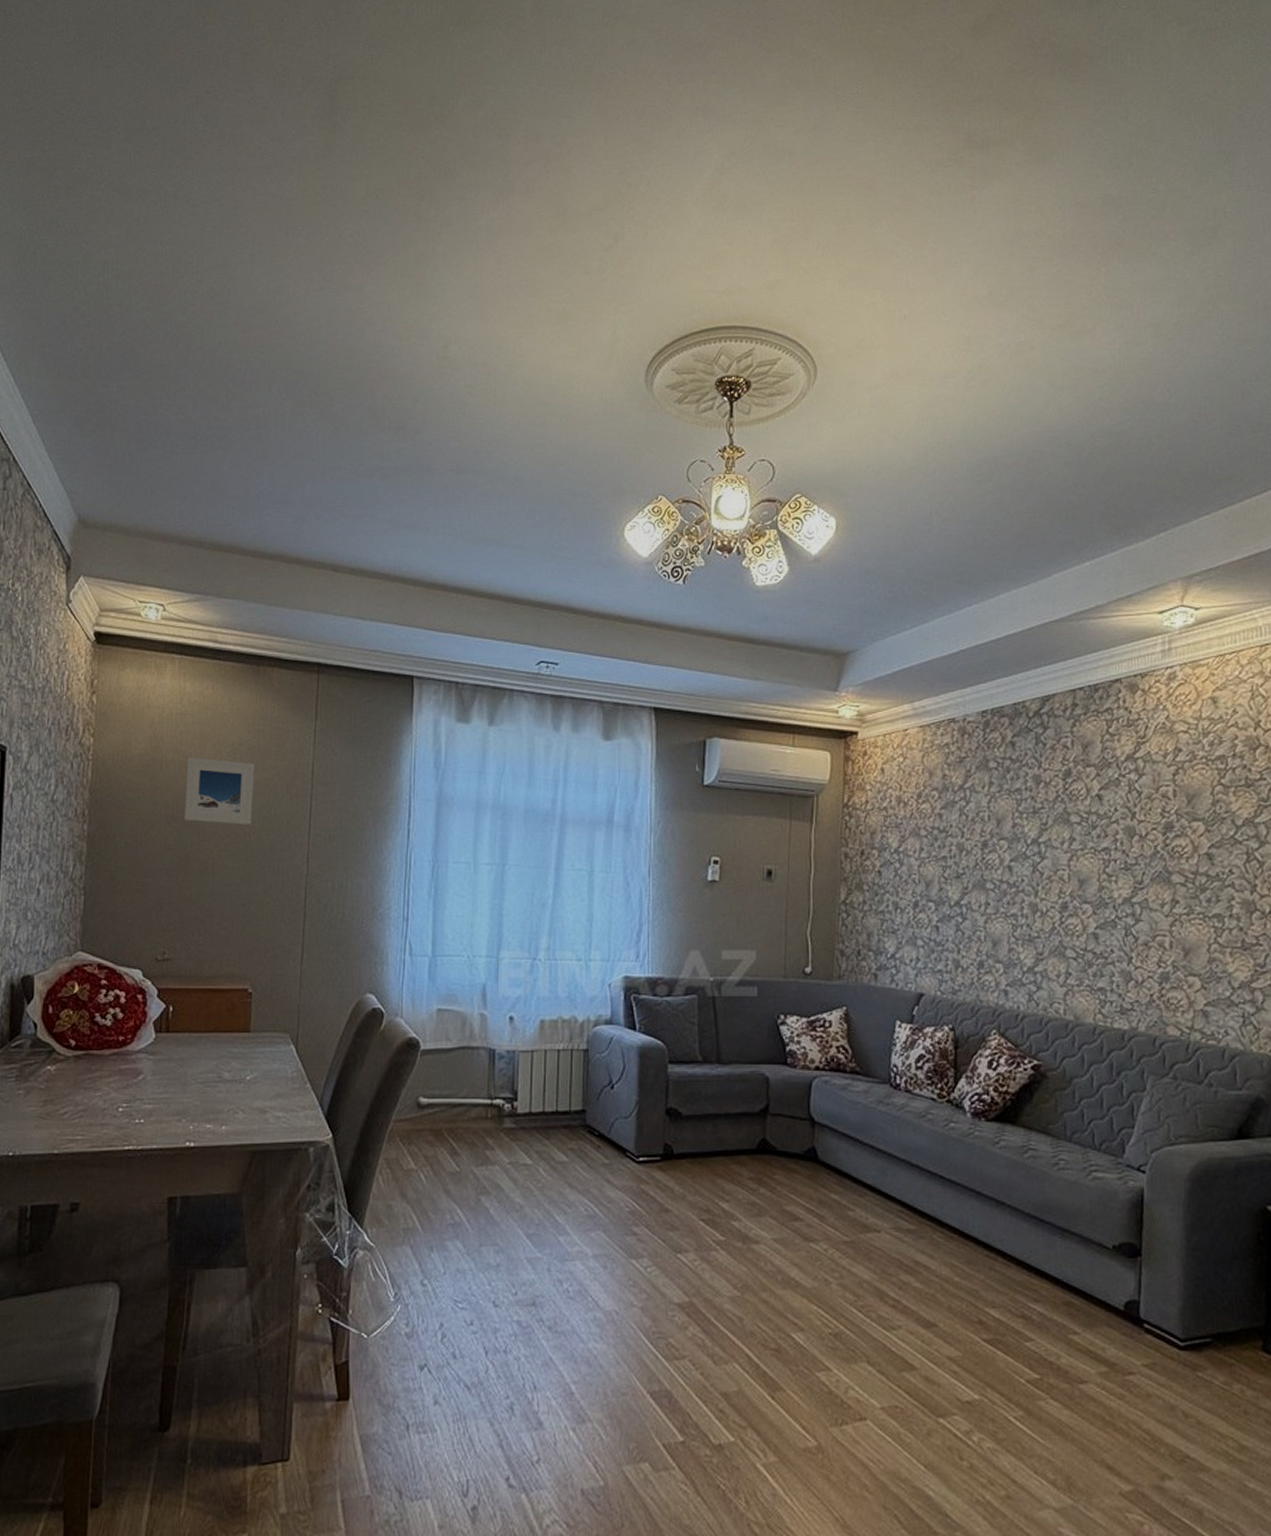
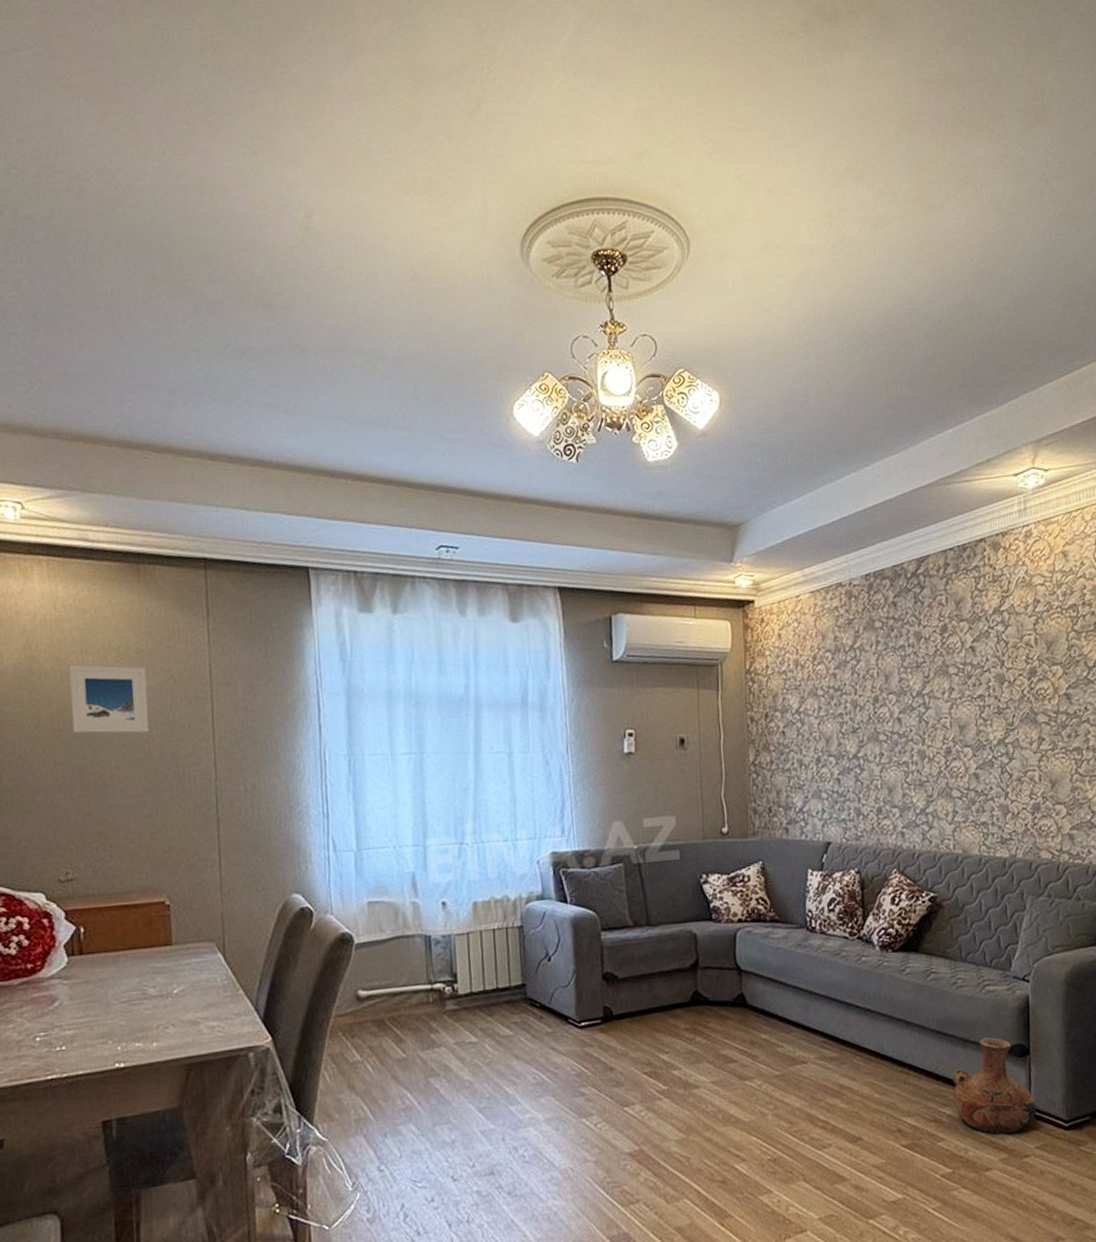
vase: none [1046,1231,1145,1345] -> present [952,1037,1036,1135]

